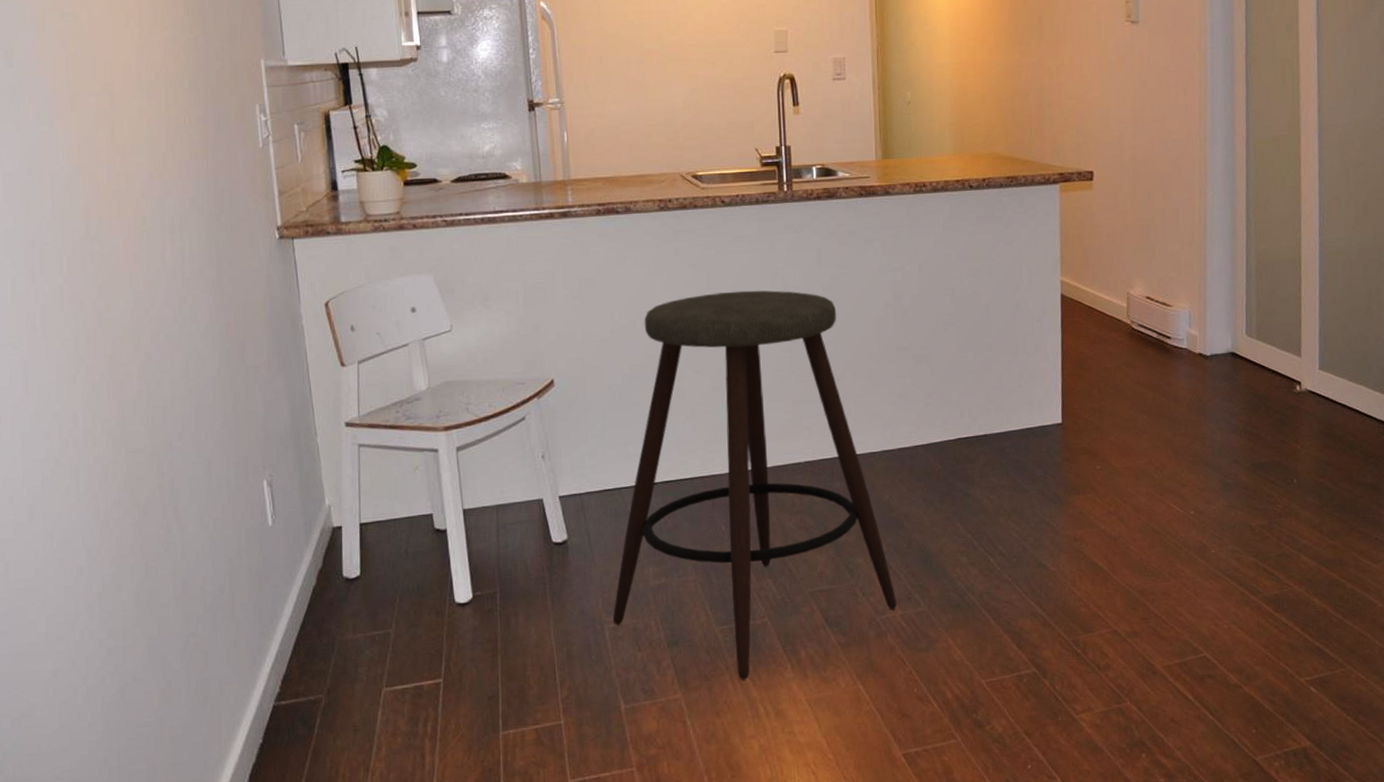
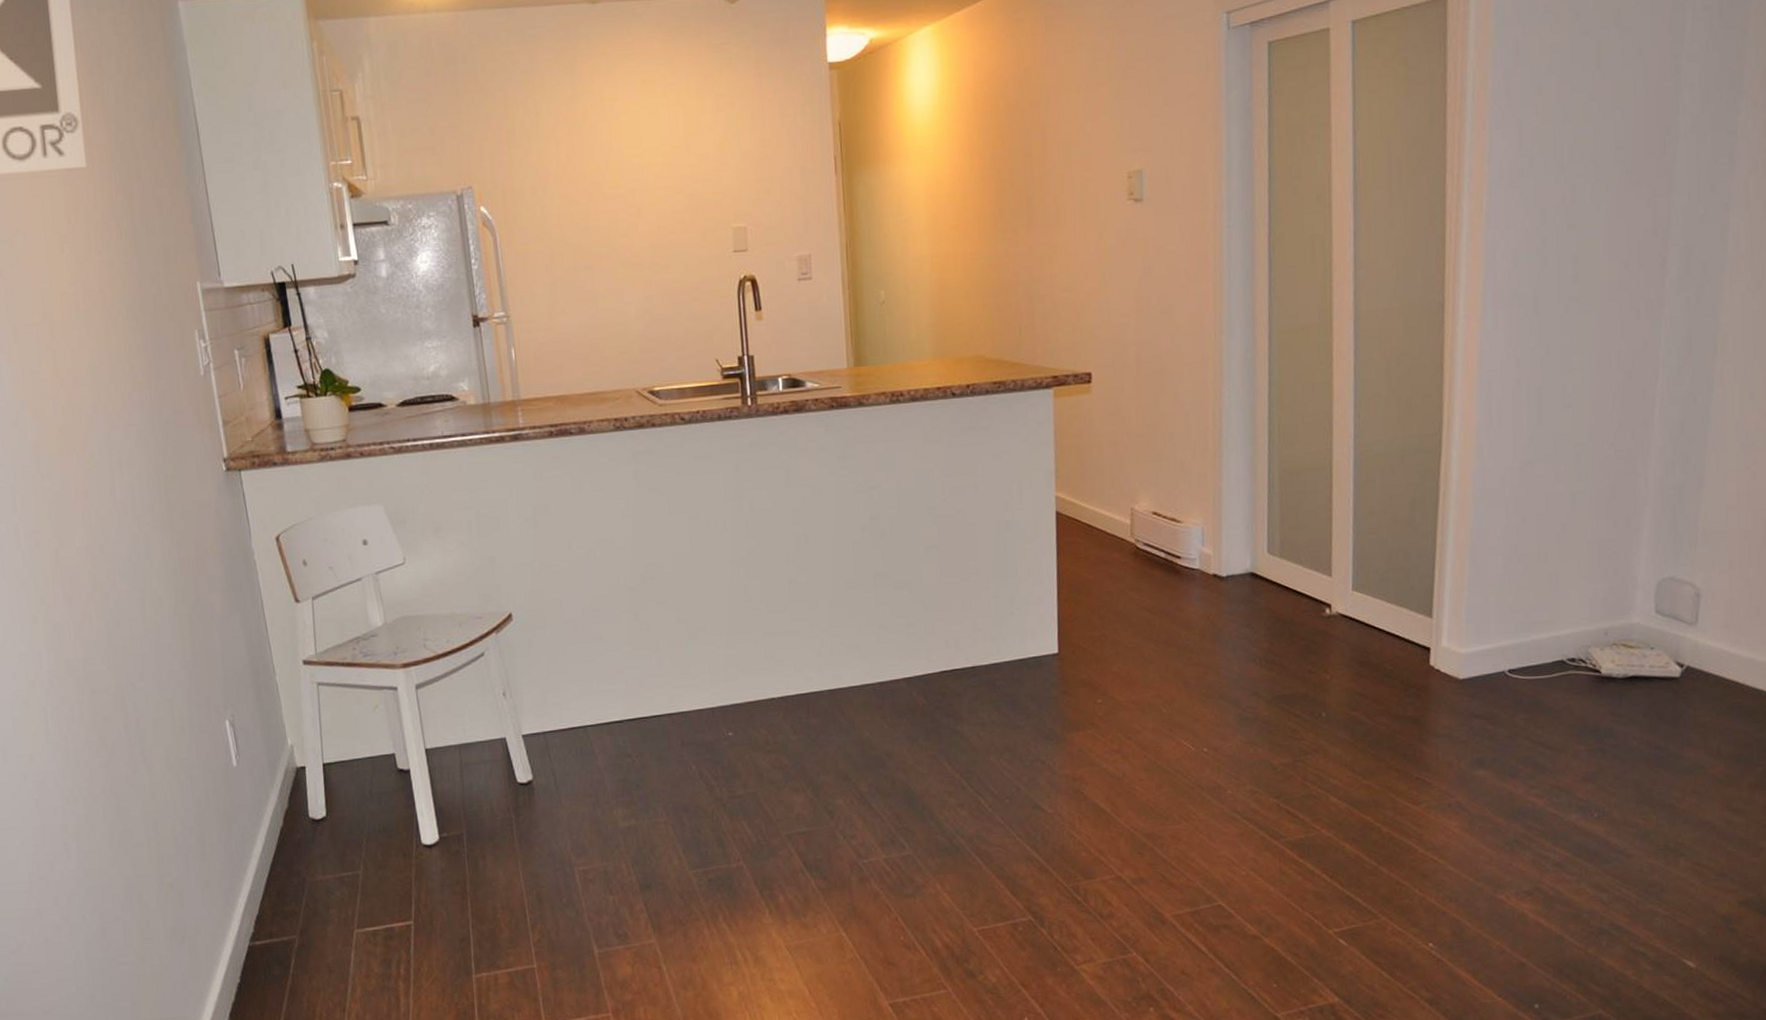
bar stool: present [613,290,897,680] -> none [582,514,881,925]

